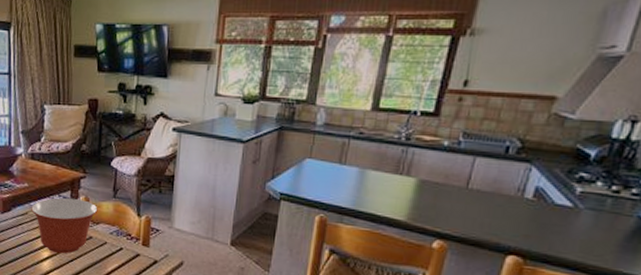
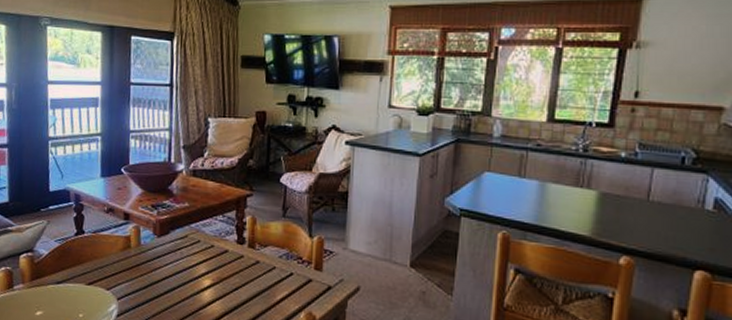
mixing bowl: present [31,198,98,254] -> none [192,218,266,282]

